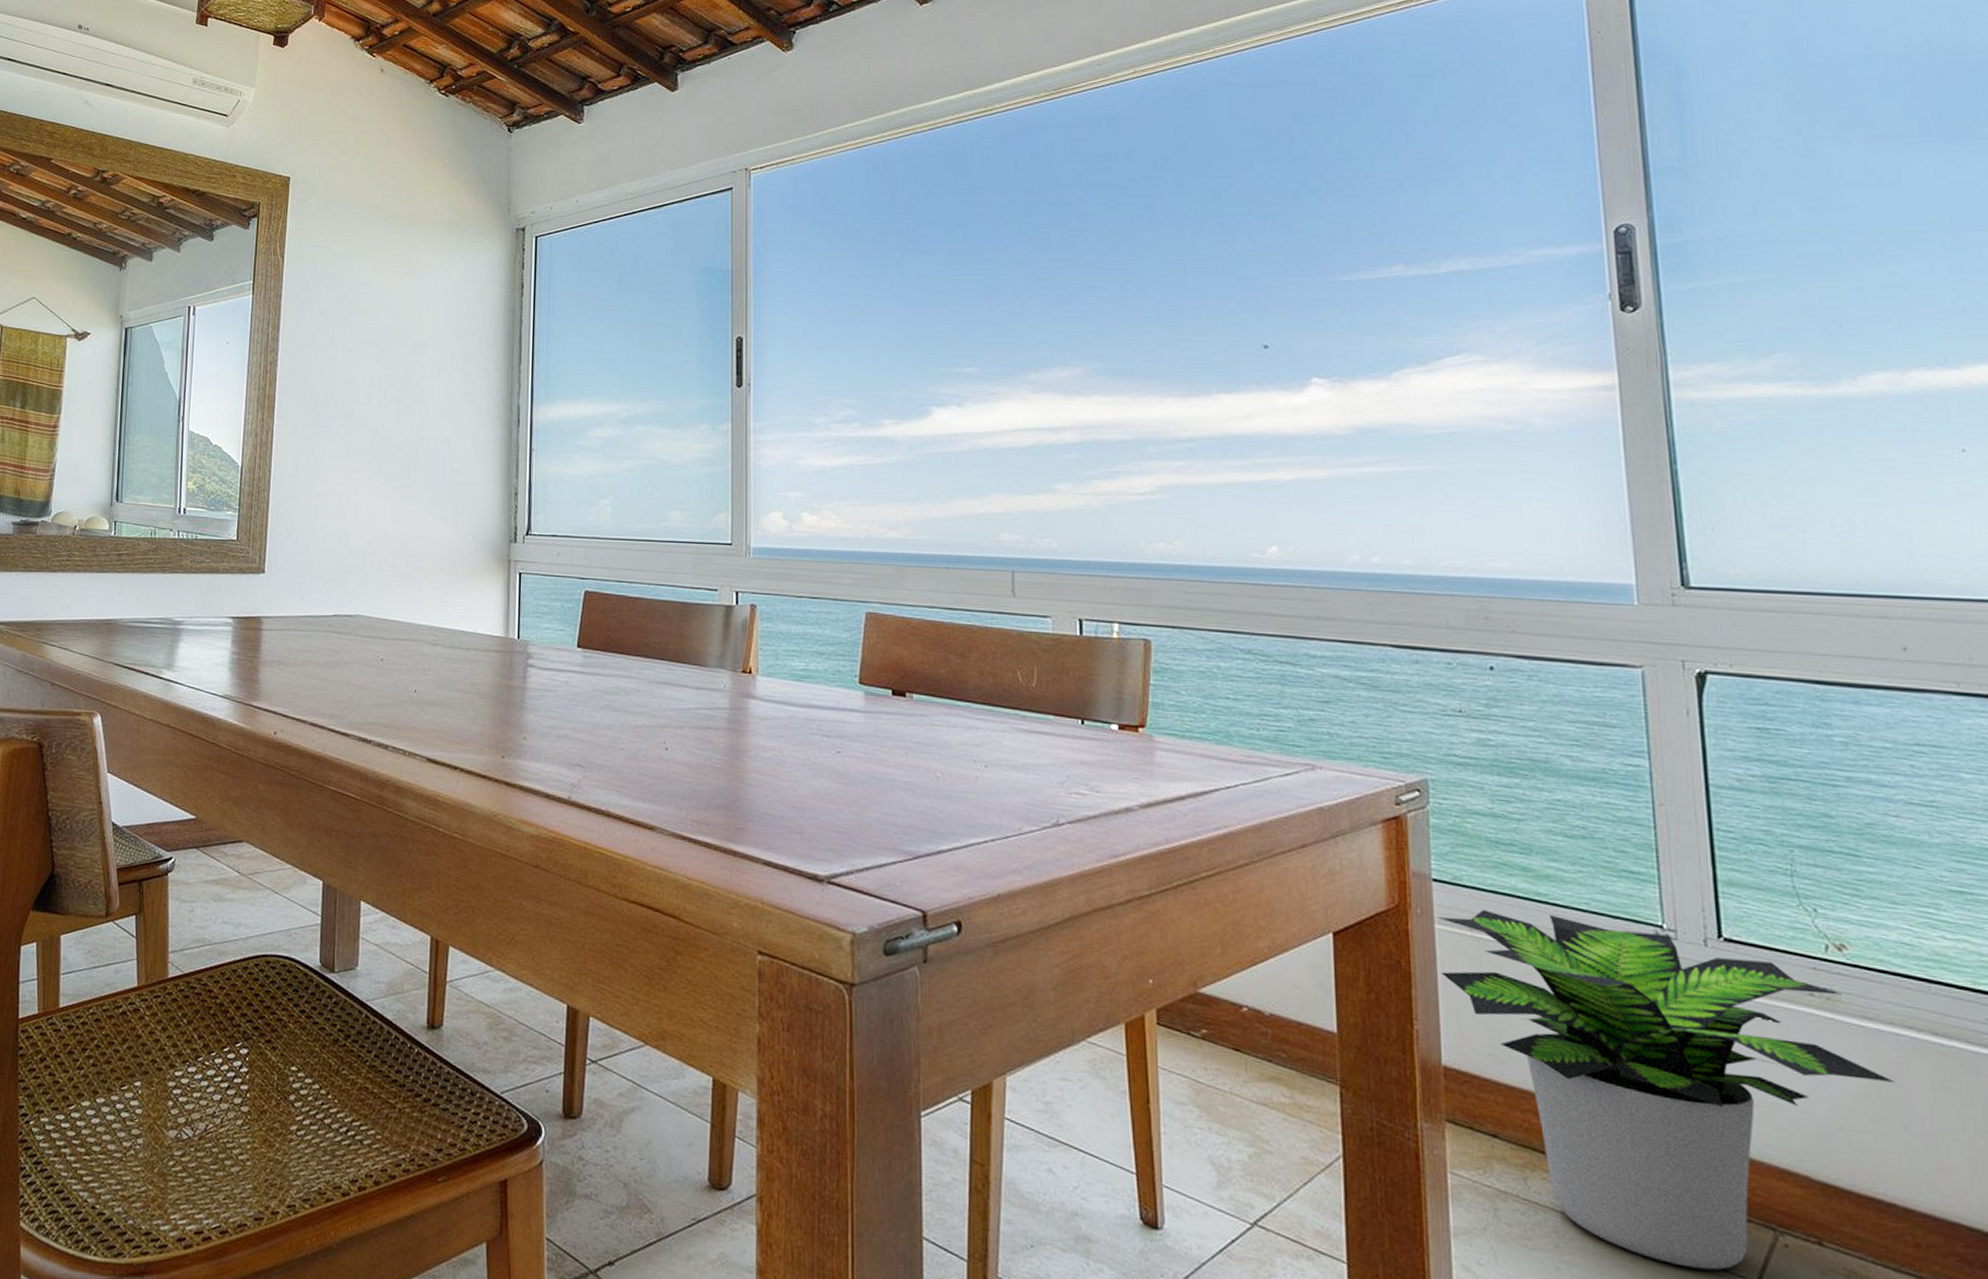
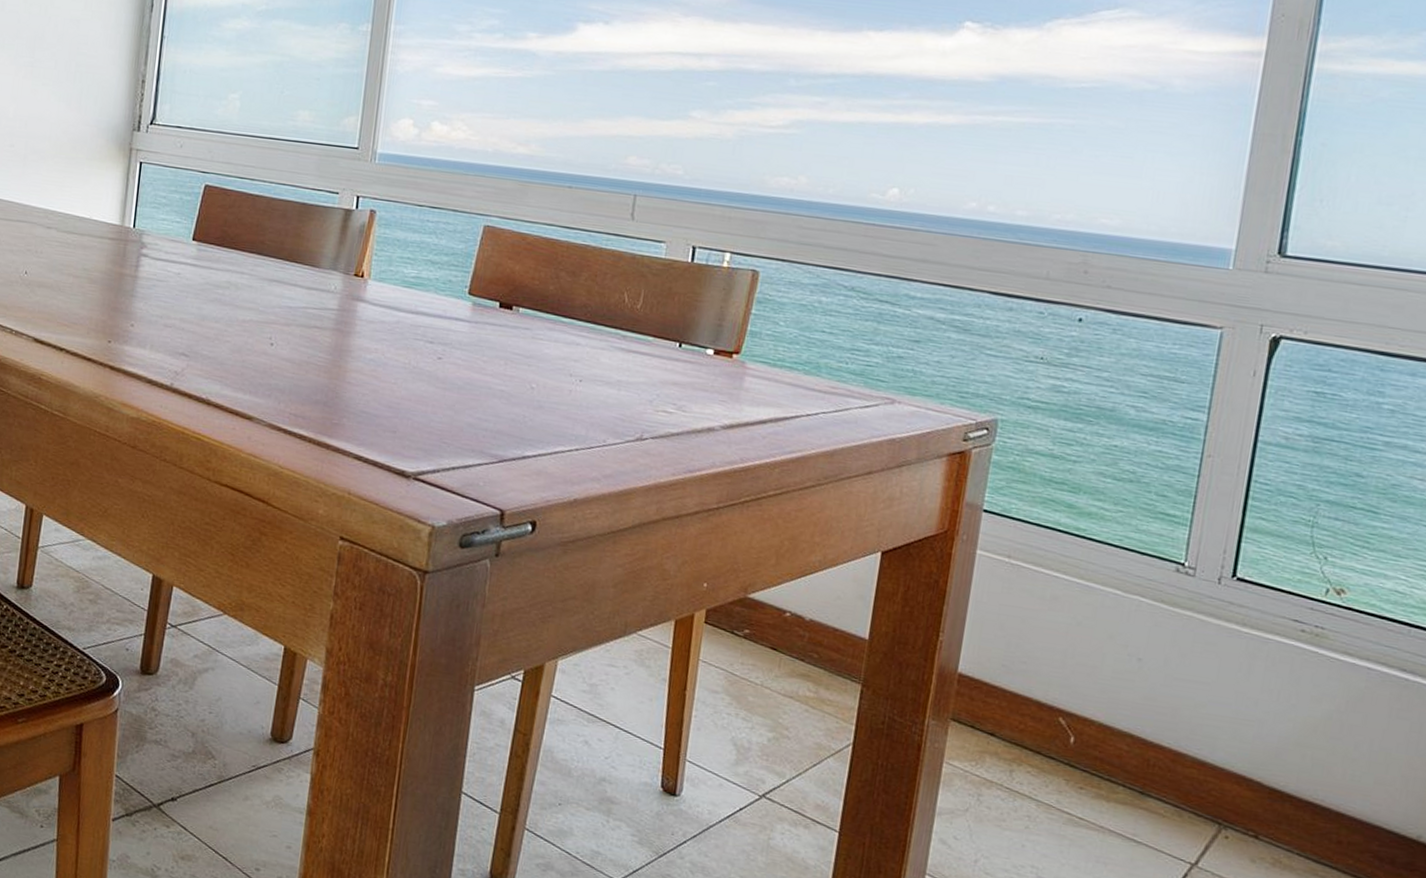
potted plant: present [1438,910,1895,1270] -> none [973,540,1357,854]

